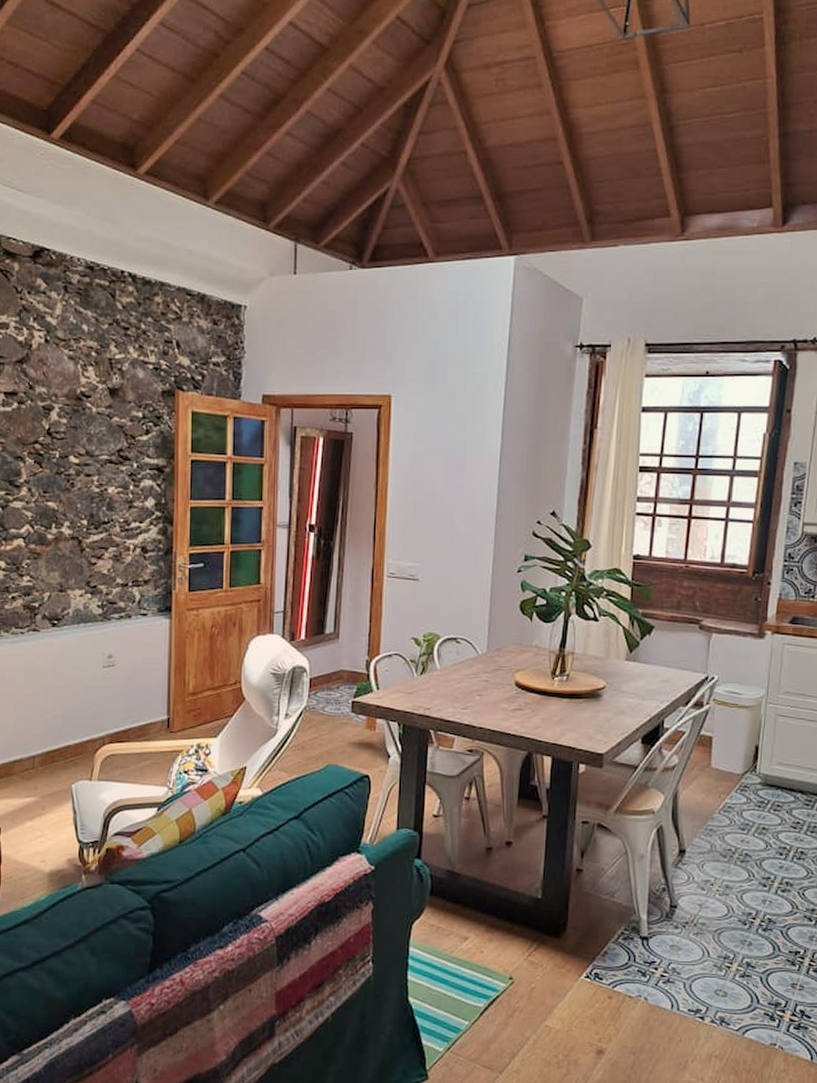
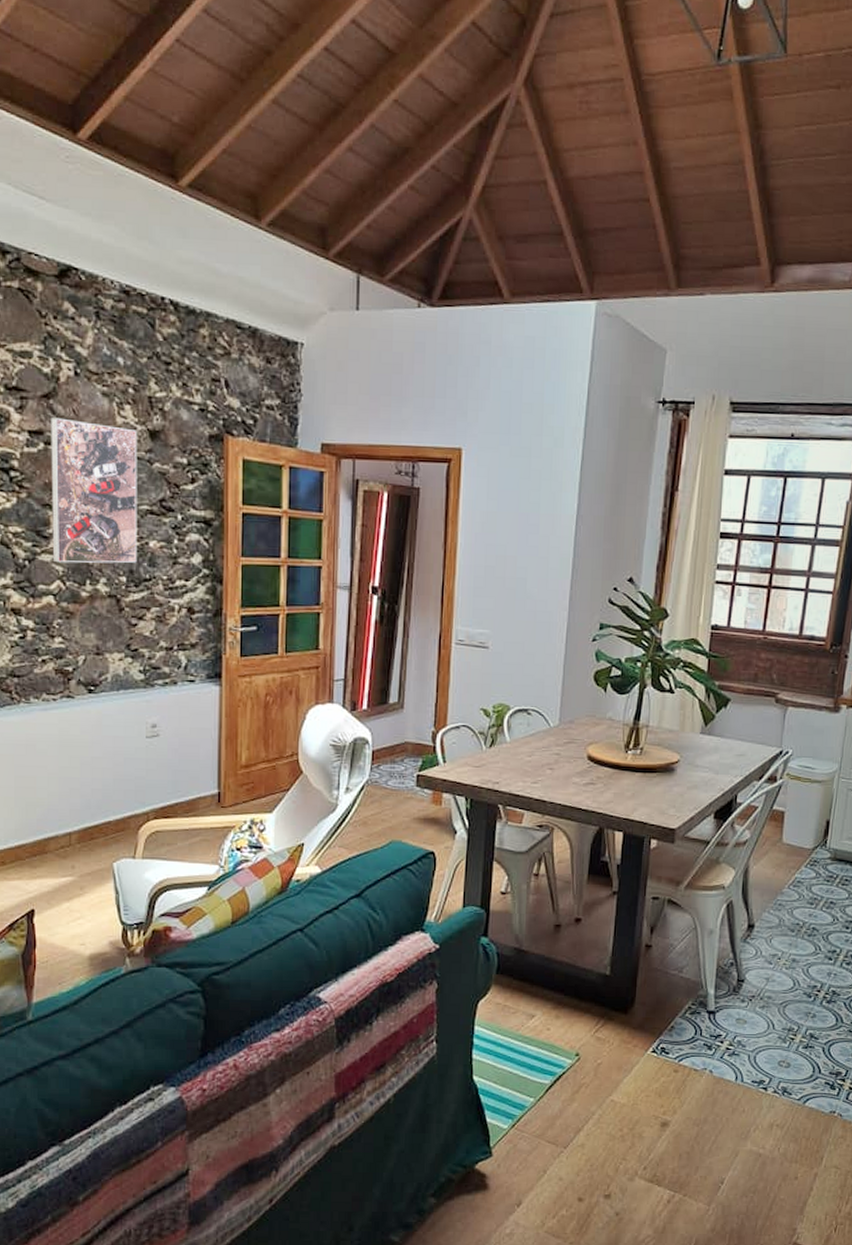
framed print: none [23,380,99,509] -> present [51,418,138,564]

